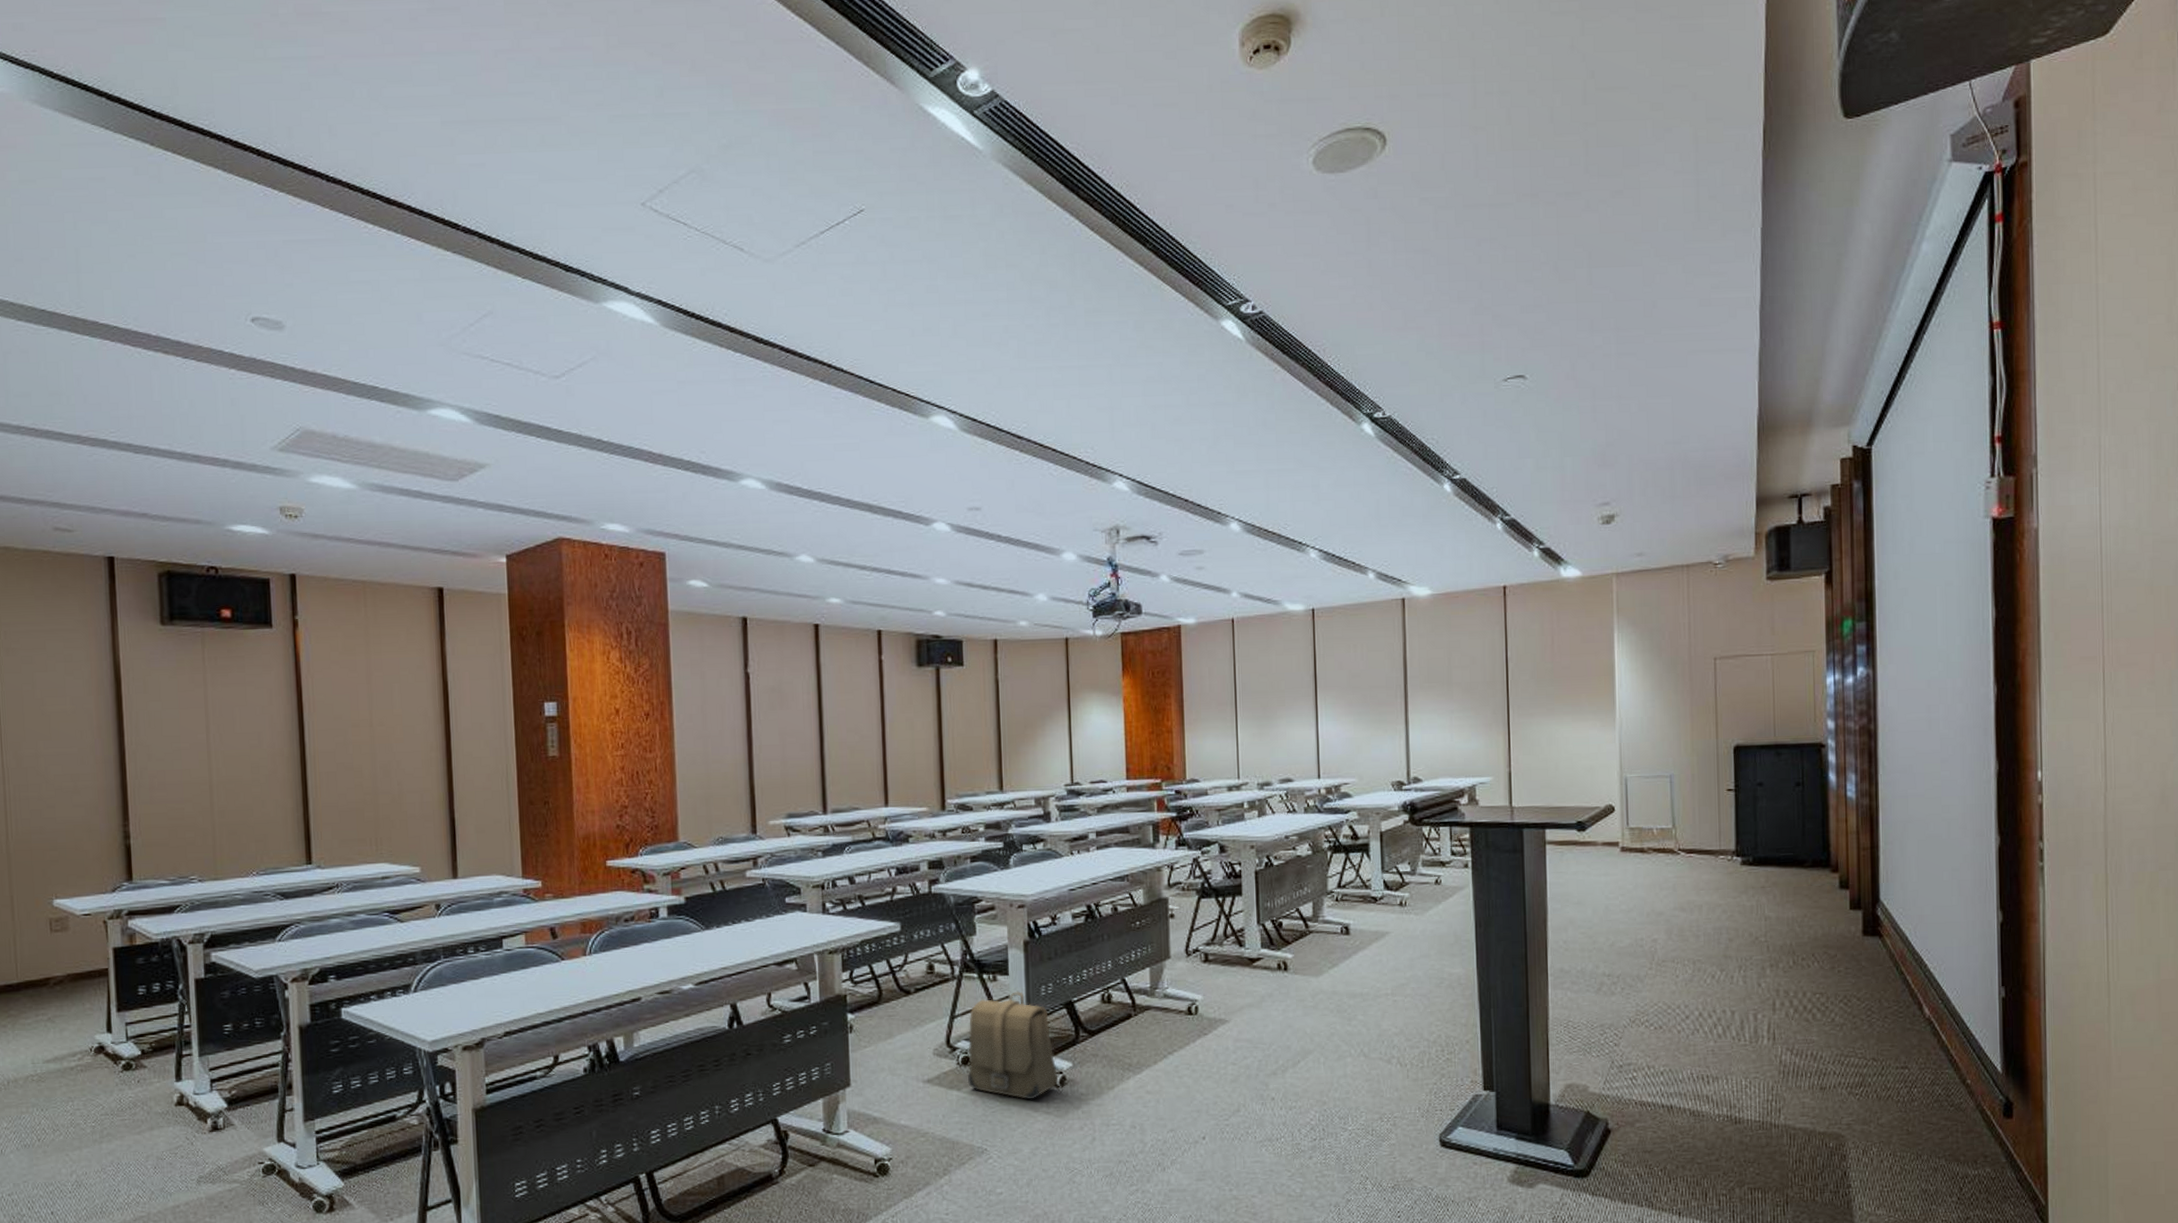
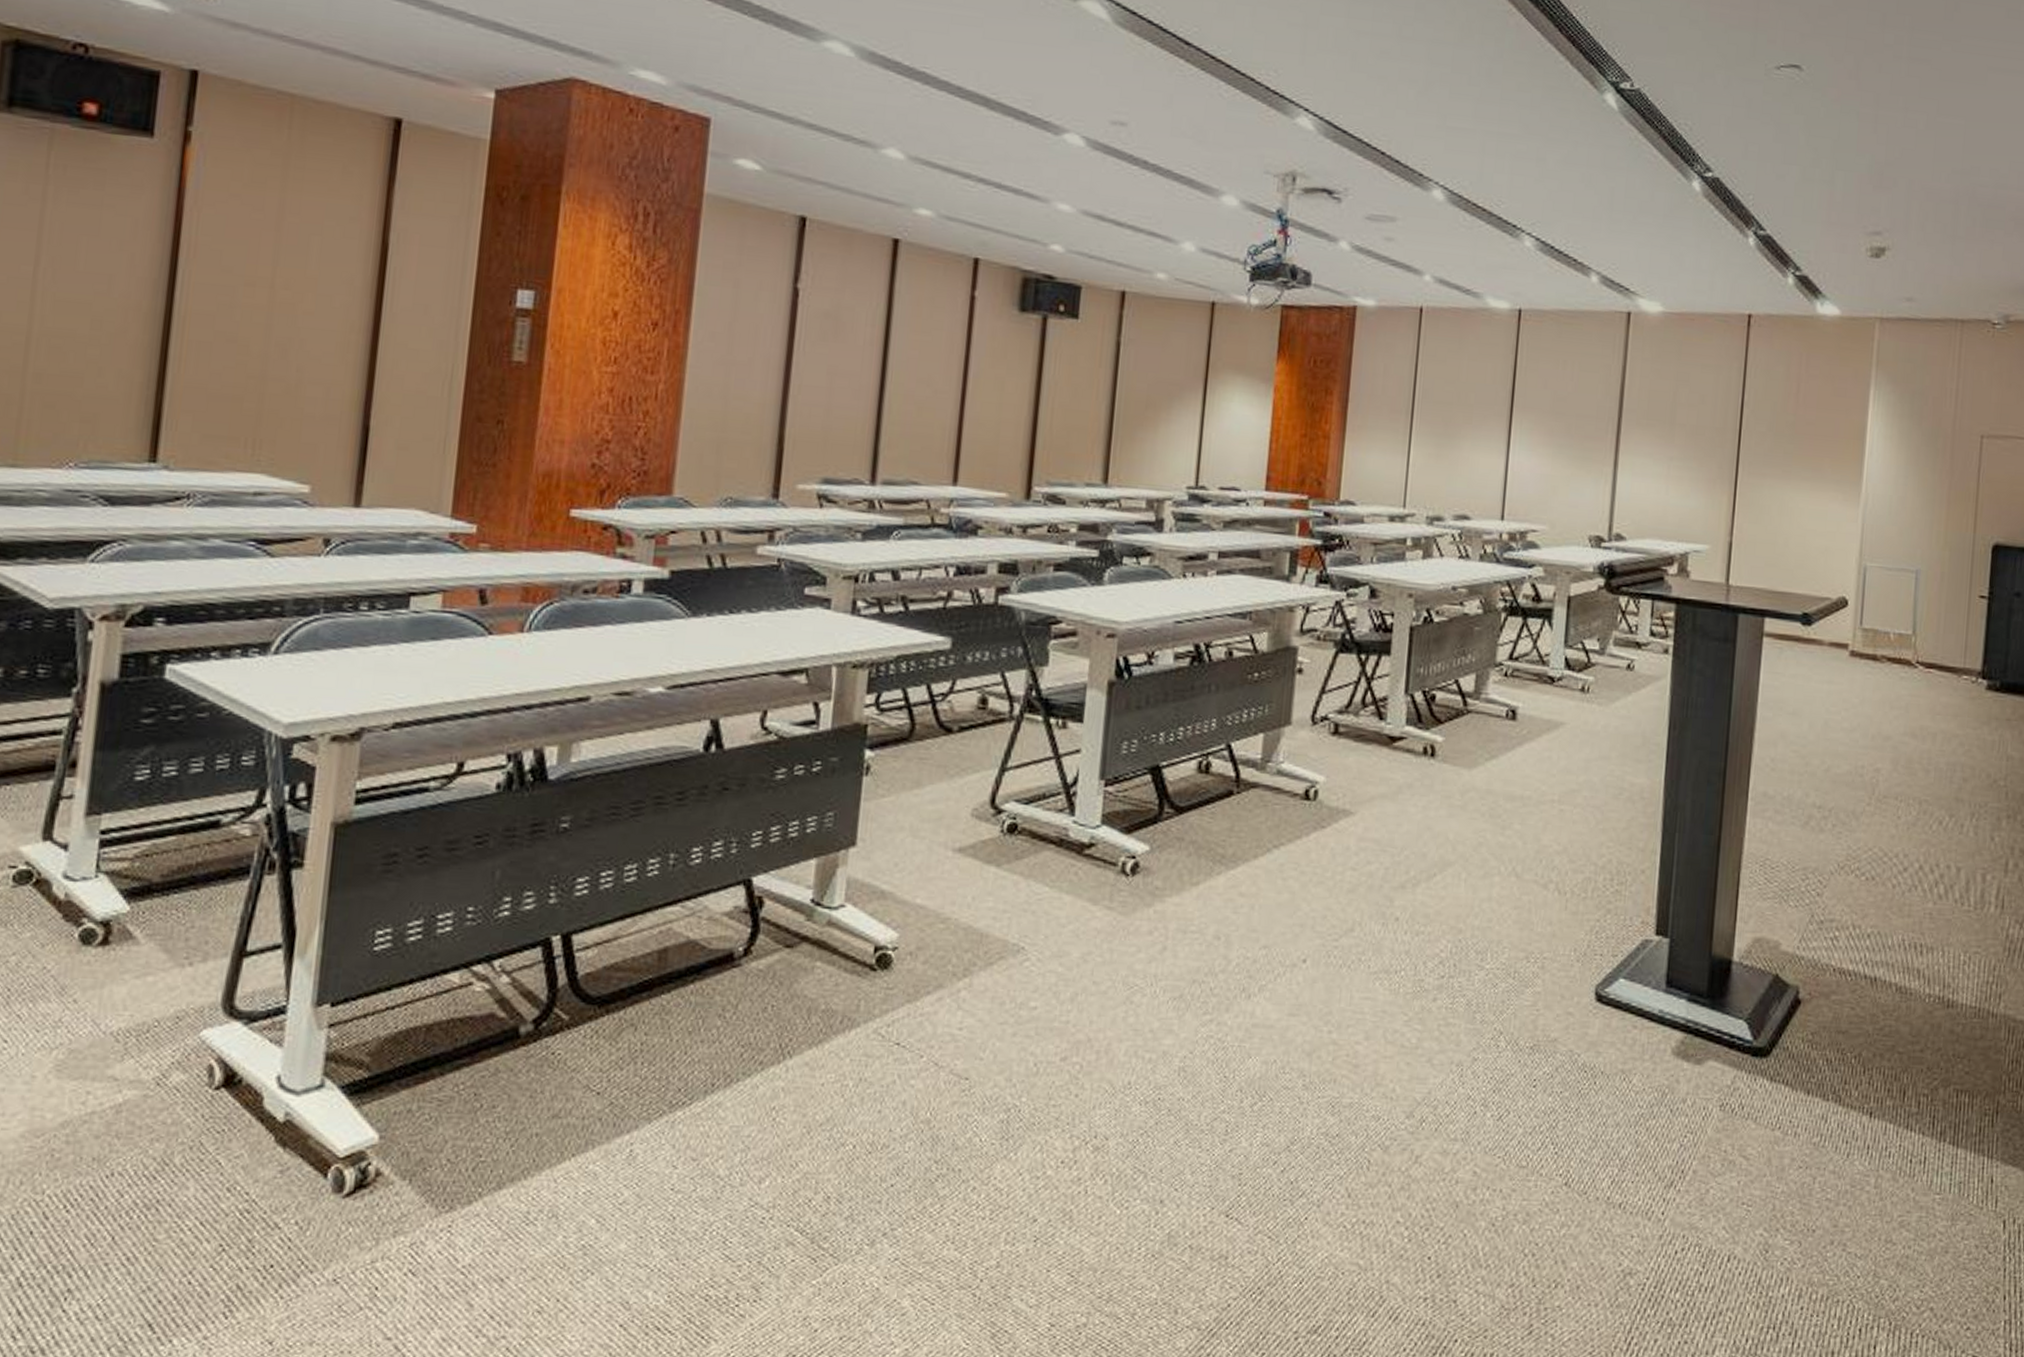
backpack: present [967,991,1059,1100] -> none [1010,745,1130,889]

